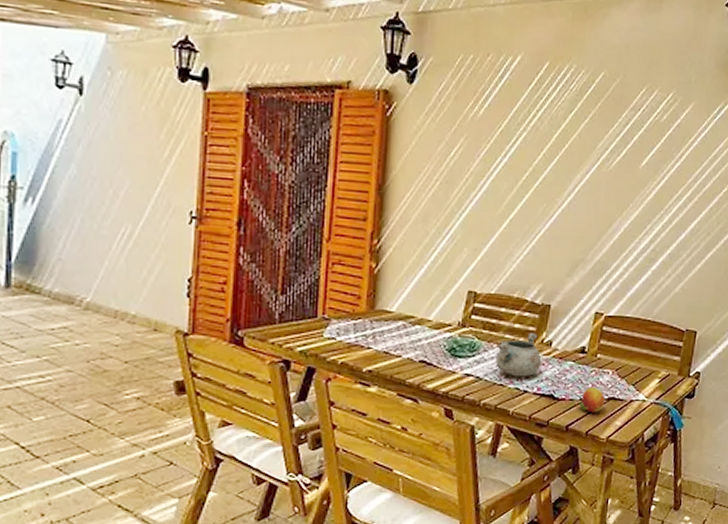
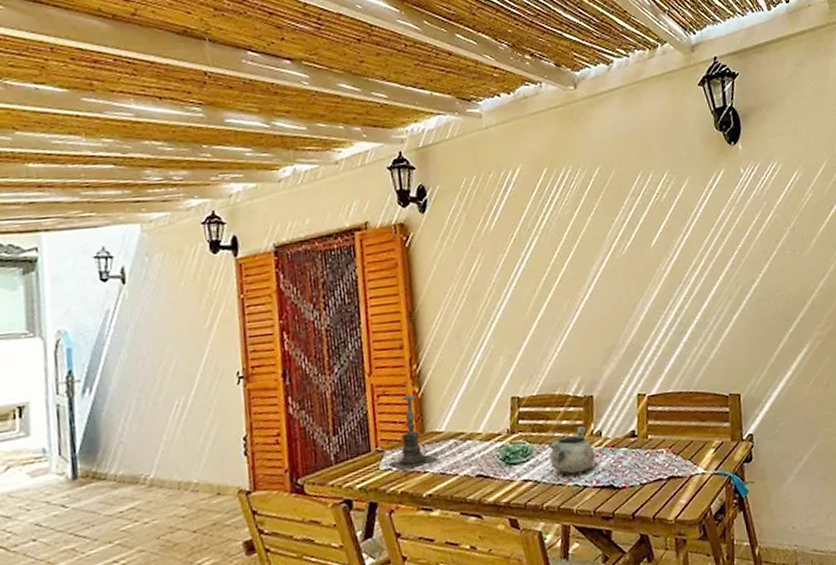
candle holder: none [333,266,384,342] -> present [389,392,439,471]
fruit: present [579,387,605,413] -> none [640,469,665,496]

